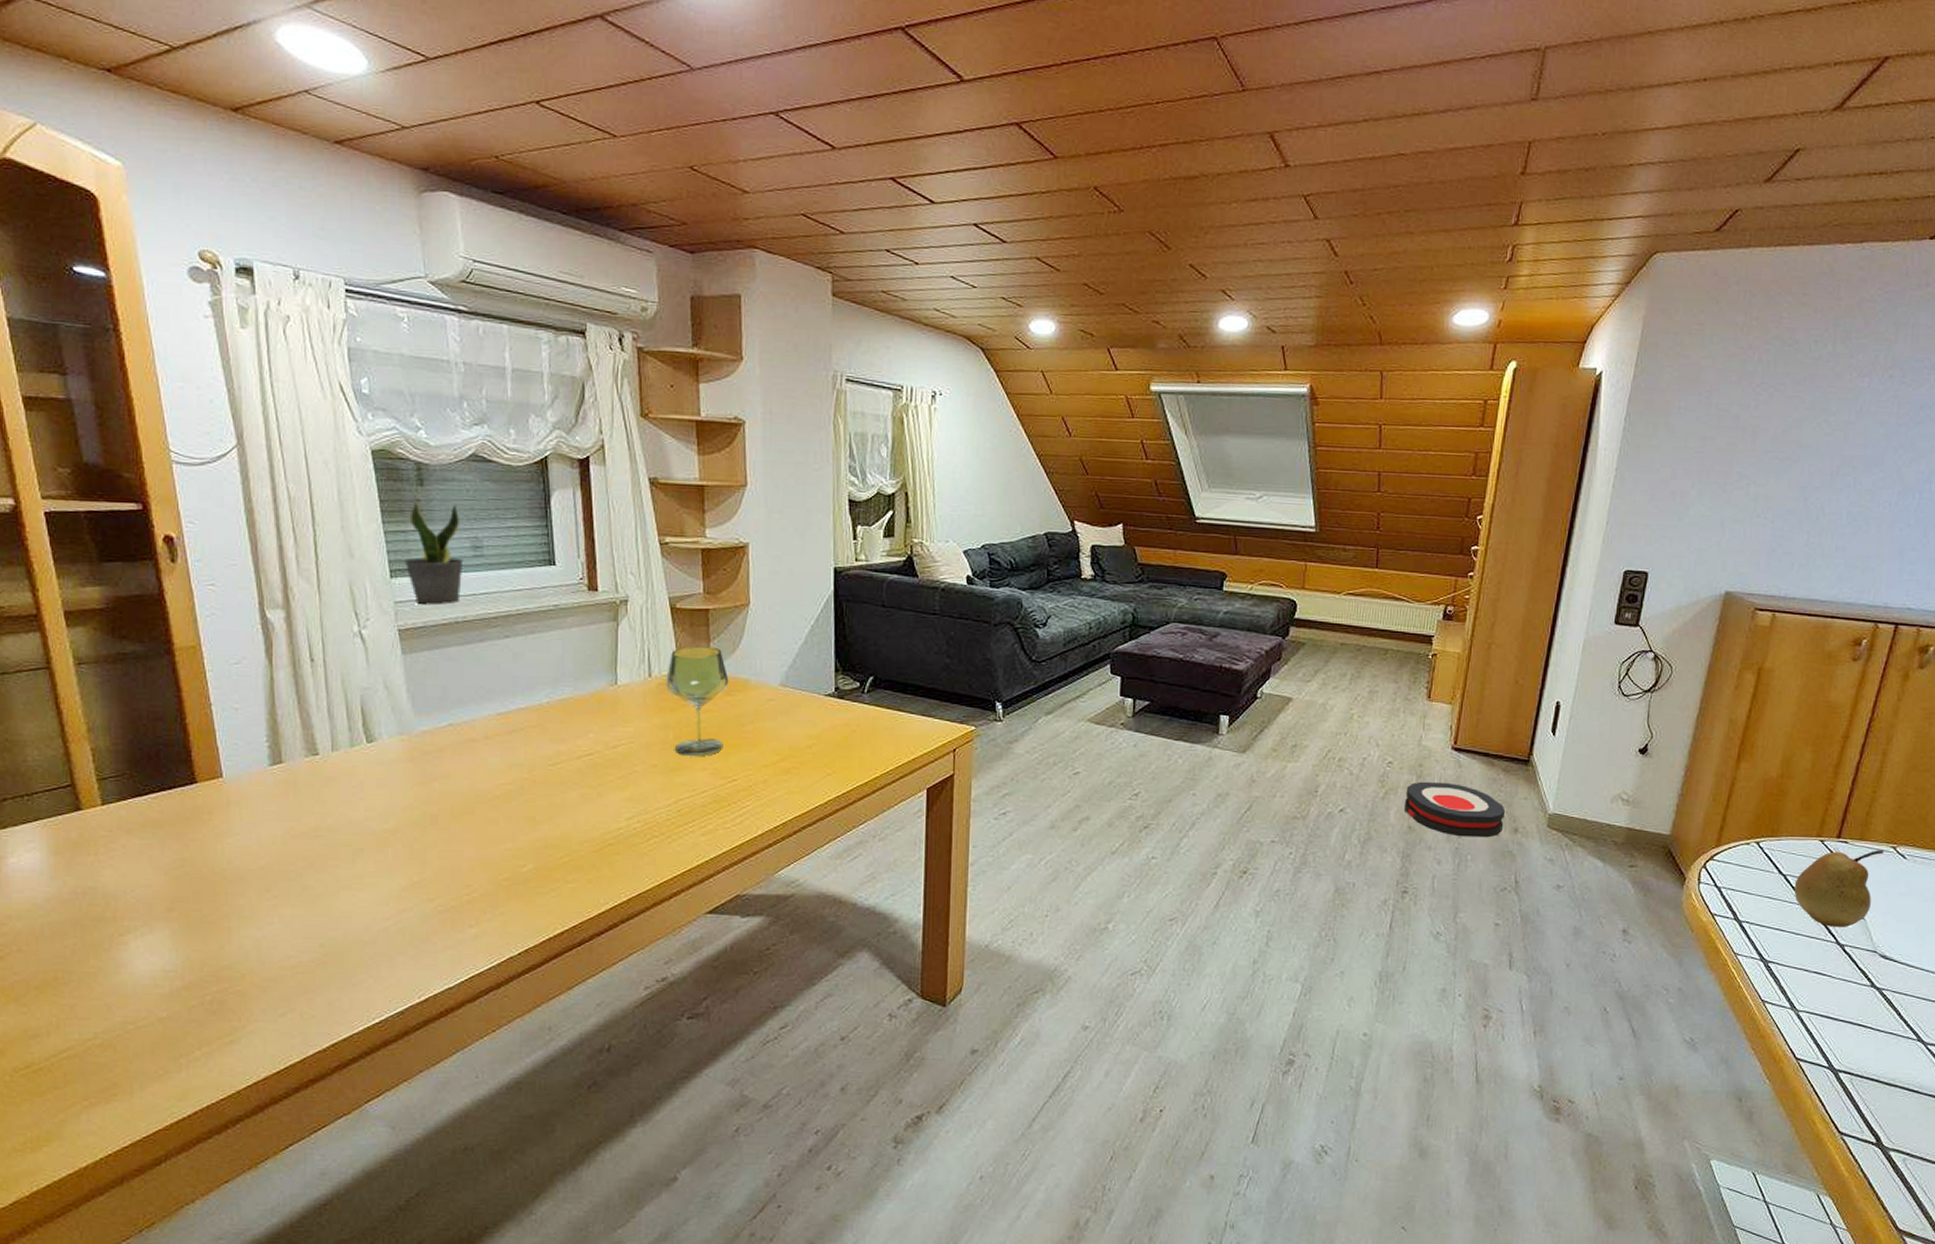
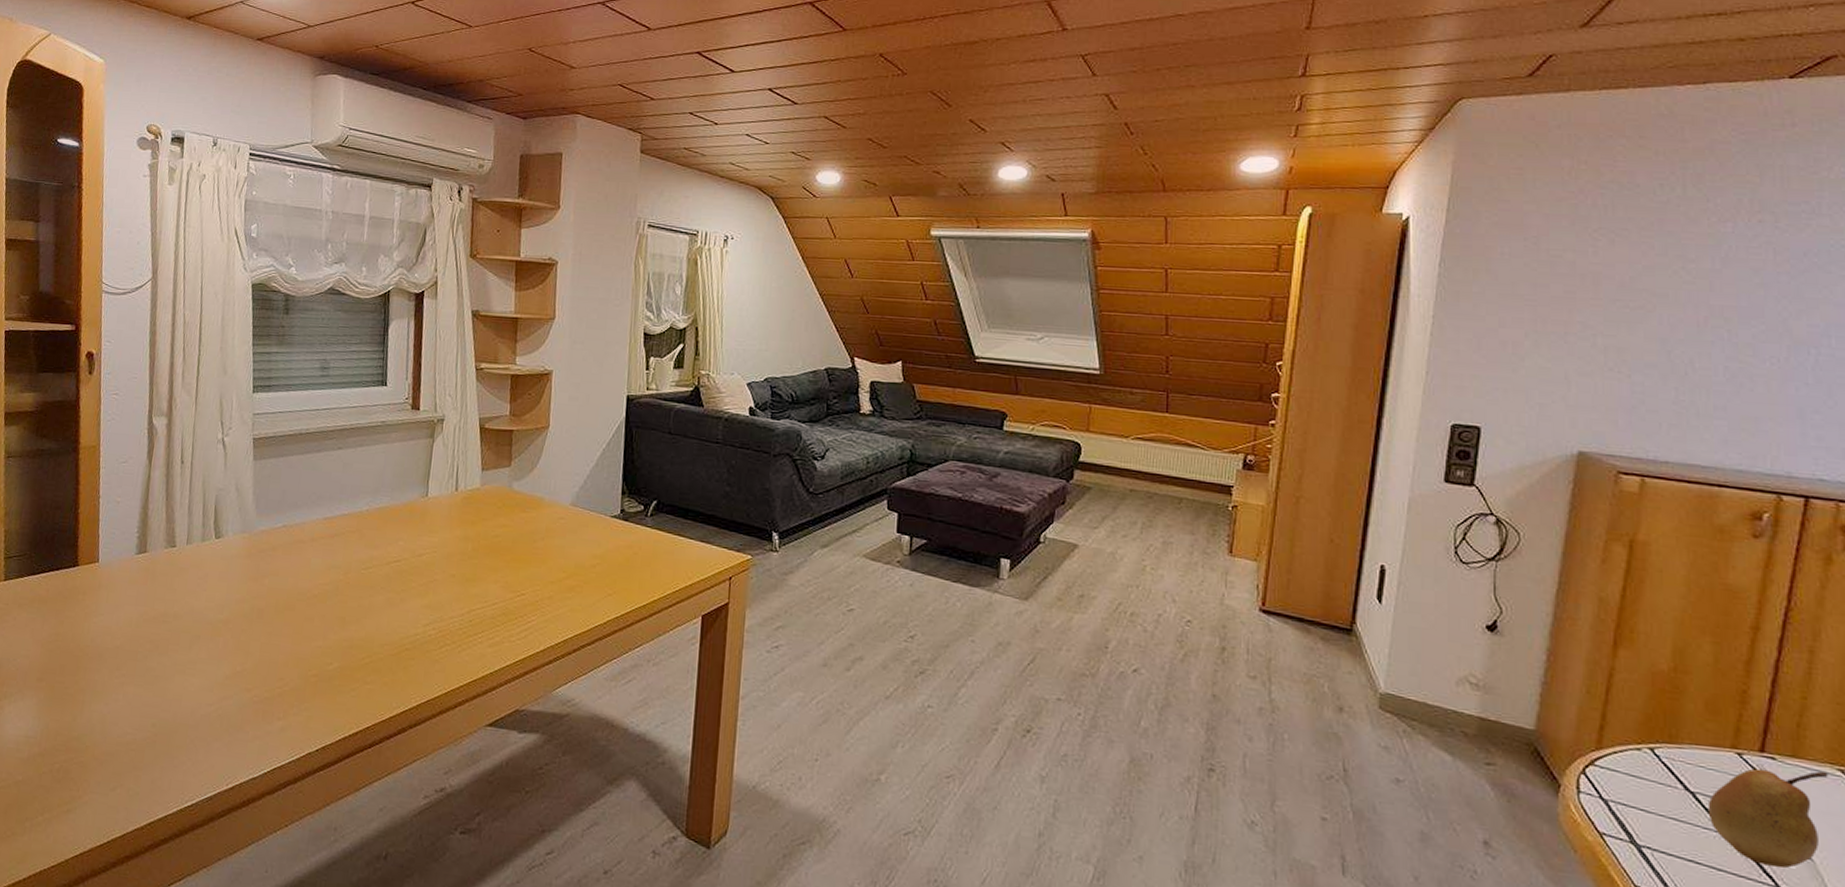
potted plant: present [403,501,464,606] -> none [264,327,314,419]
wine glass: present [665,646,729,757] -> none [468,464,526,570]
robot vacuum: present [1403,781,1506,838] -> none [1206,644,1328,715]

